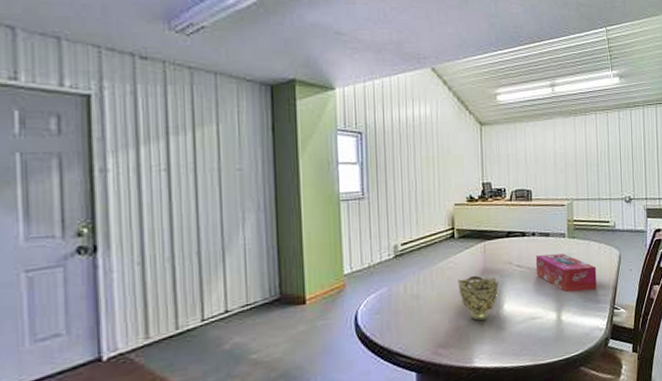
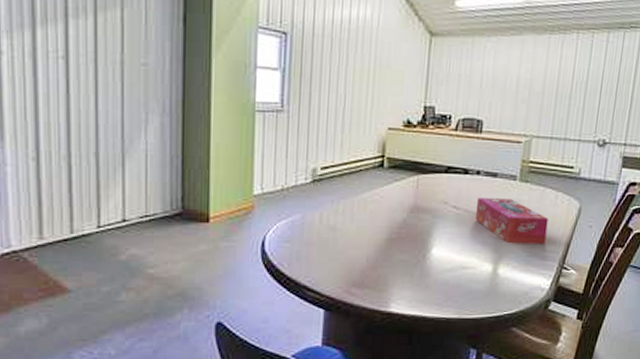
decorative bowl: present [458,275,499,321] -> none [381,212,429,263]

